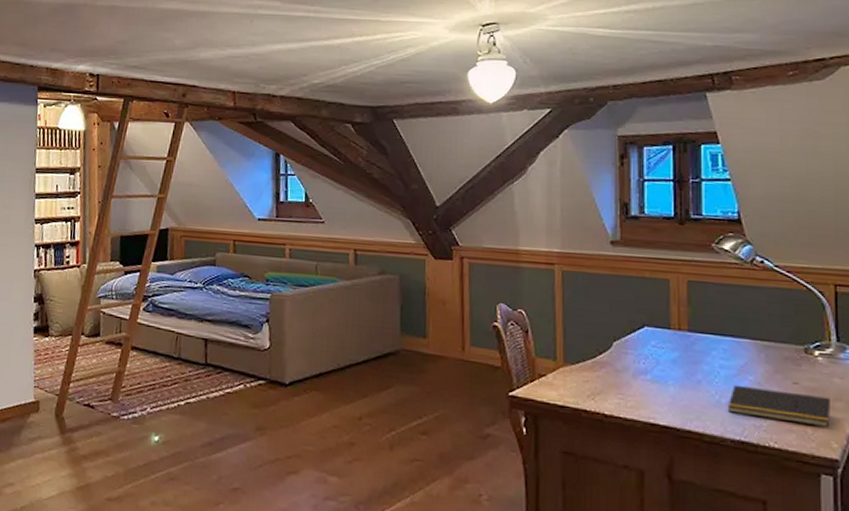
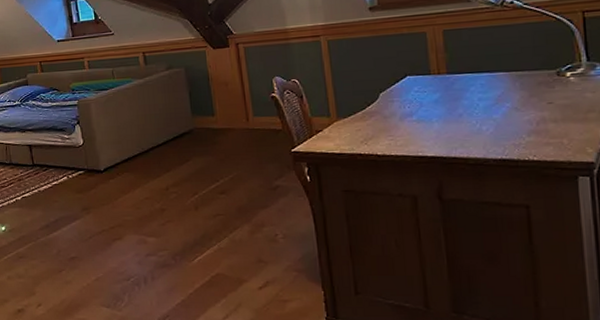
notepad: present [727,384,830,428] -> none [488,110,585,137]

